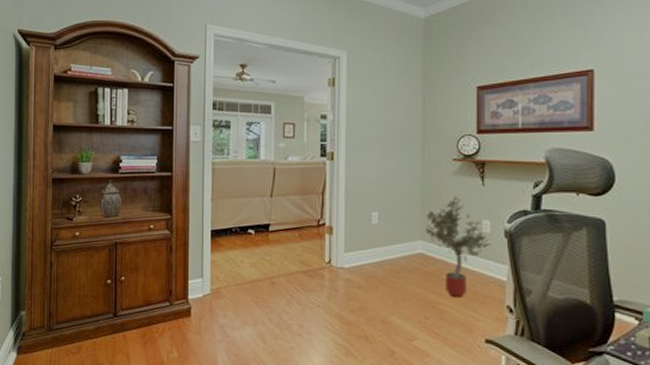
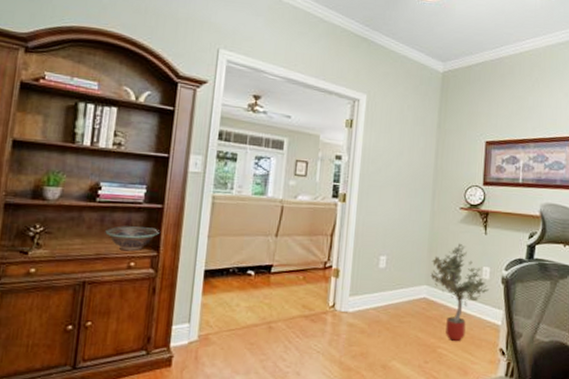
decorative jar: present [99,180,121,219] -> none [65,209,97,254]
decorative bowl: none [128,192,171,214] -> present [105,225,160,251]

